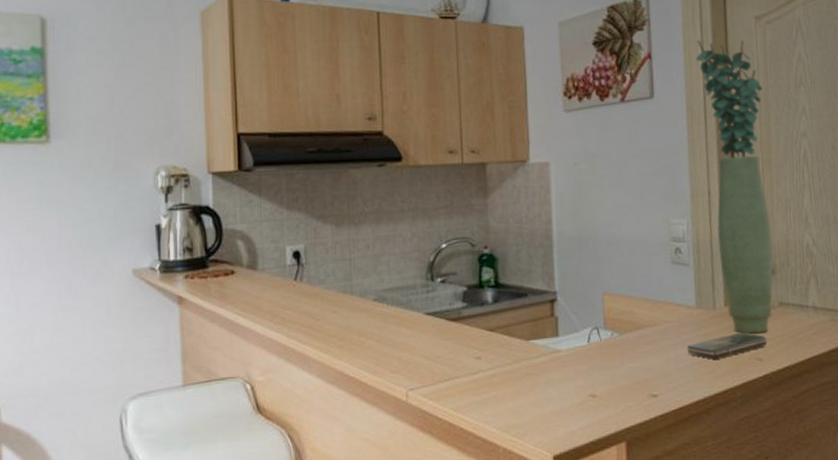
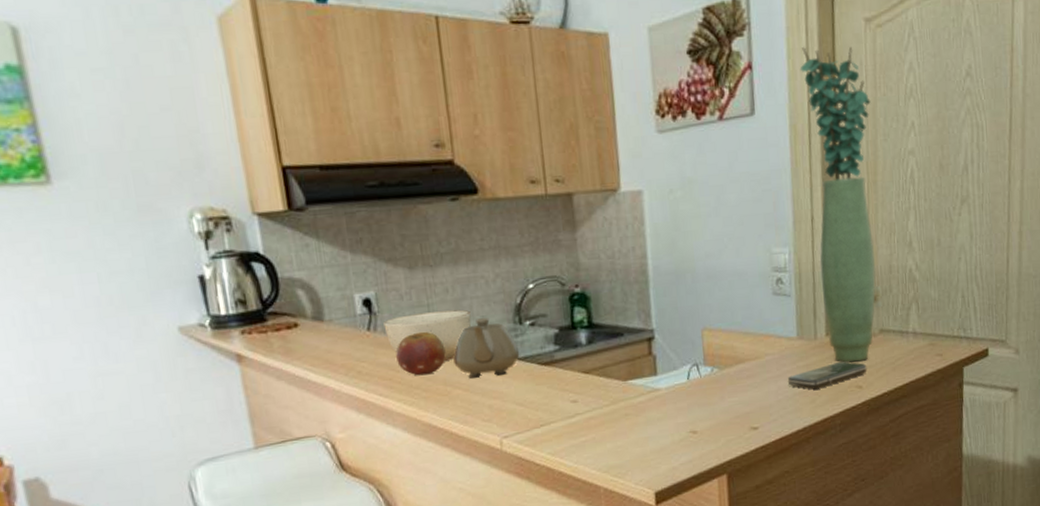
bowl: none [309,264,388,312] -> present [383,309,472,361]
fruit: none [317,283,364,325] -> present [396,331,447,376]
teapot: none [369,273,430,330] -> present [453,318,520,379]

